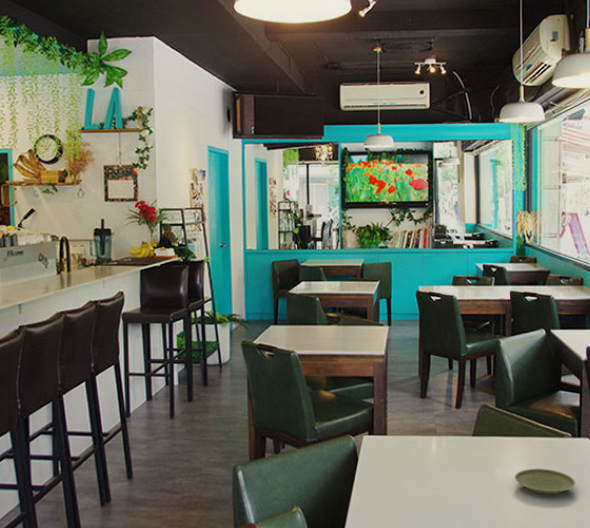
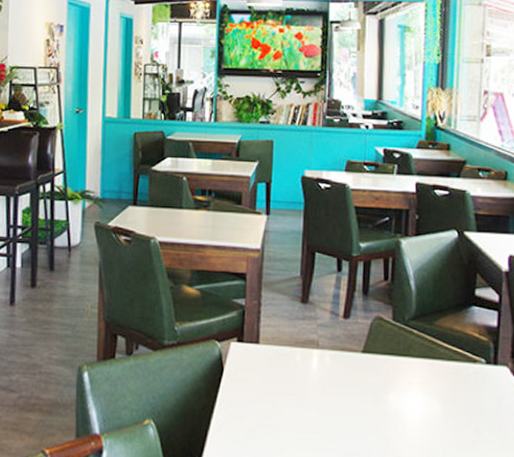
plate: present [514,468,576,495] -> none [412,398,489,433]

